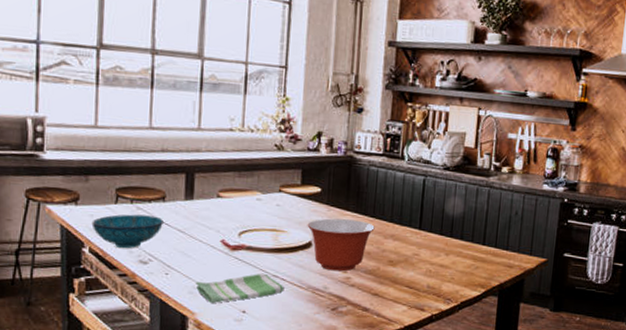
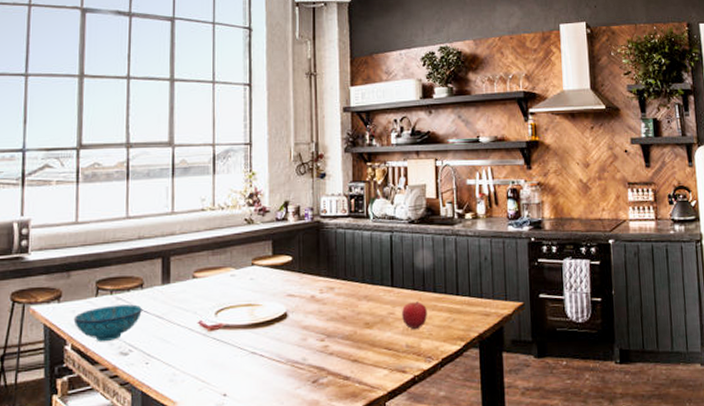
dish towel: present [195,273,285,303] -> none [175,351,263,389]
mixing bowl: present [307,218,375,272] -> none [281,285,348,341]
fruit: none [426,246,452,272] -> present [402,301,427,329]

